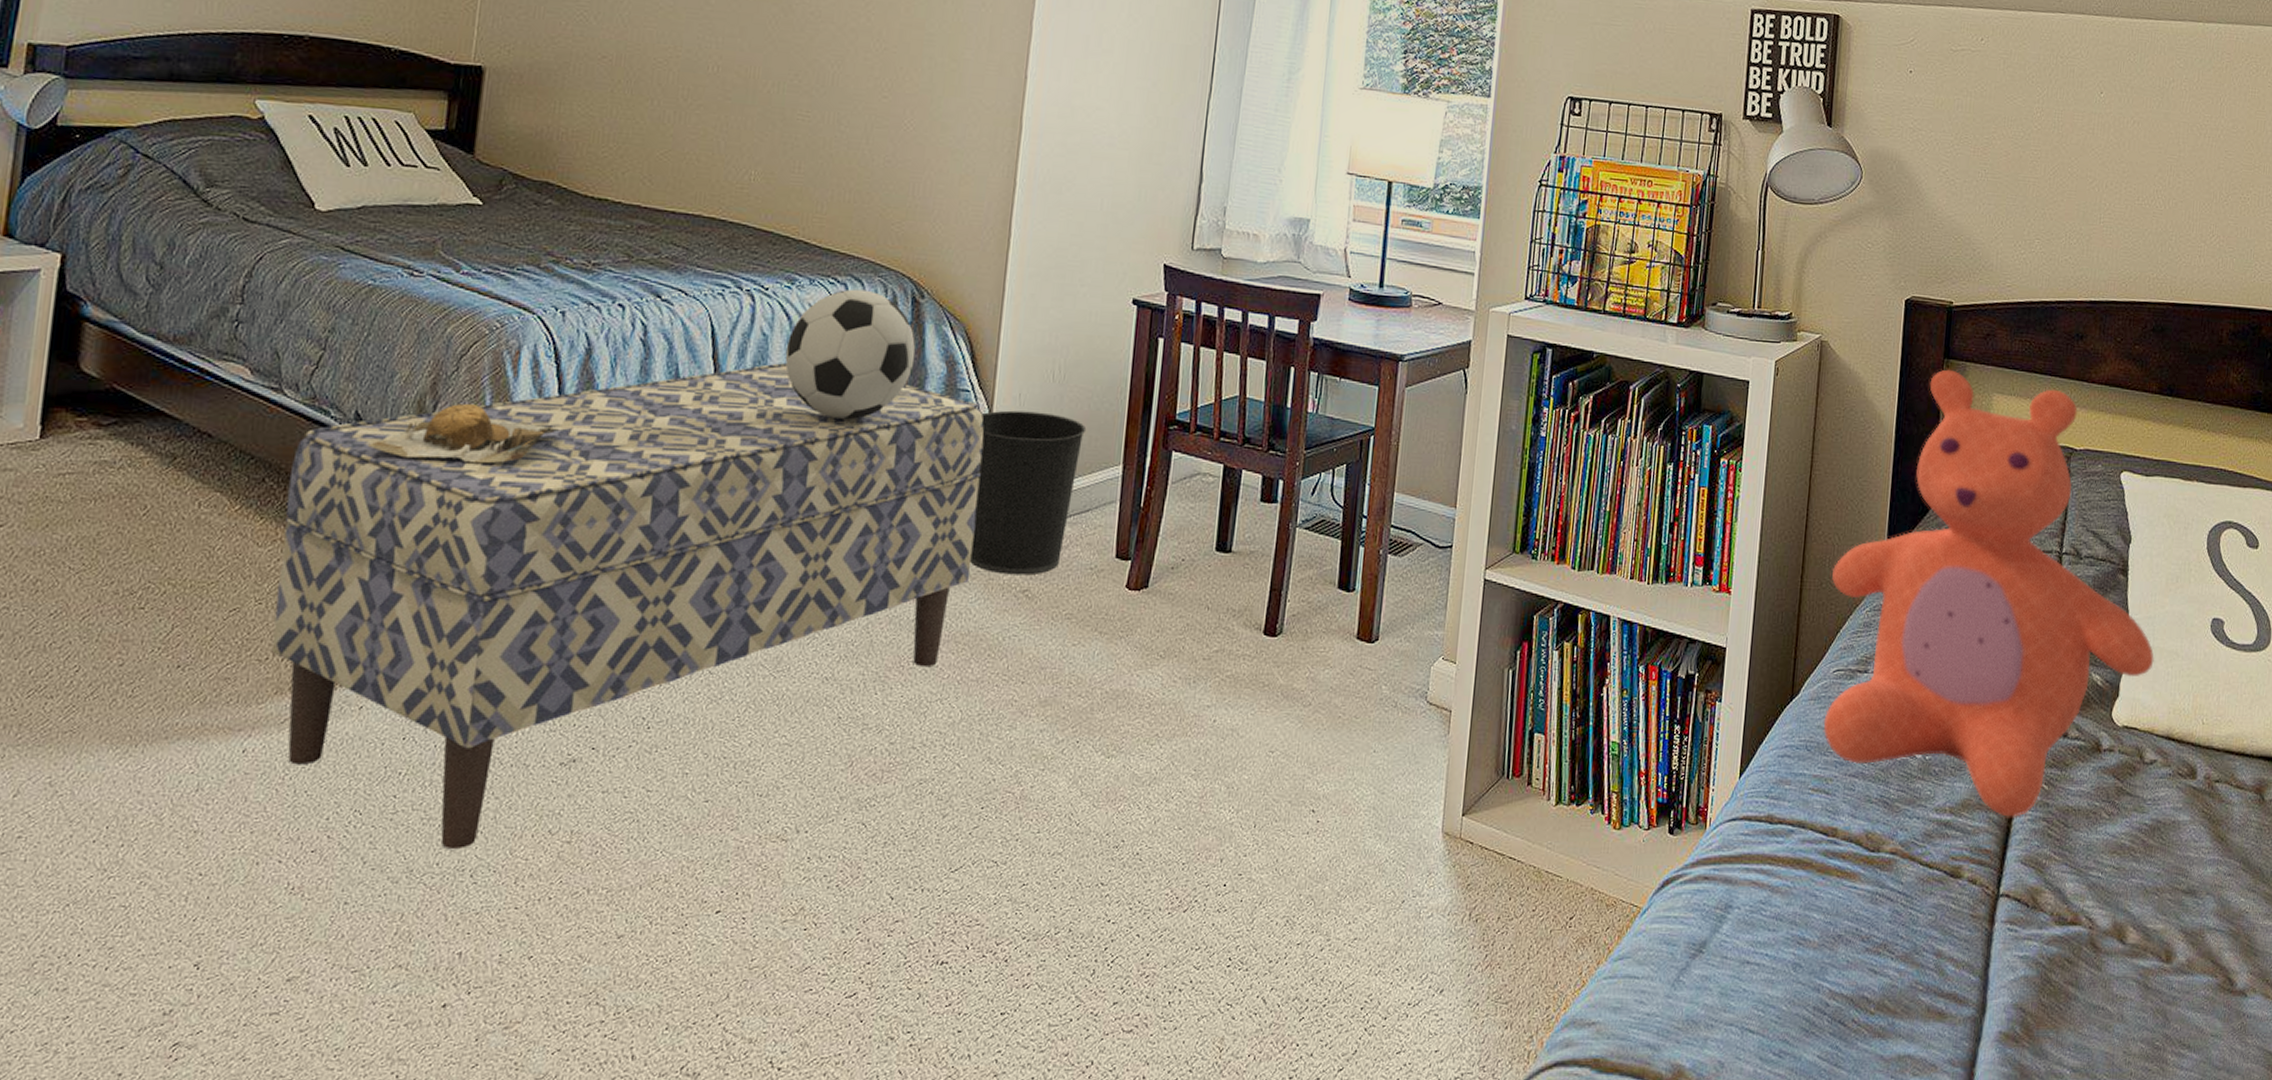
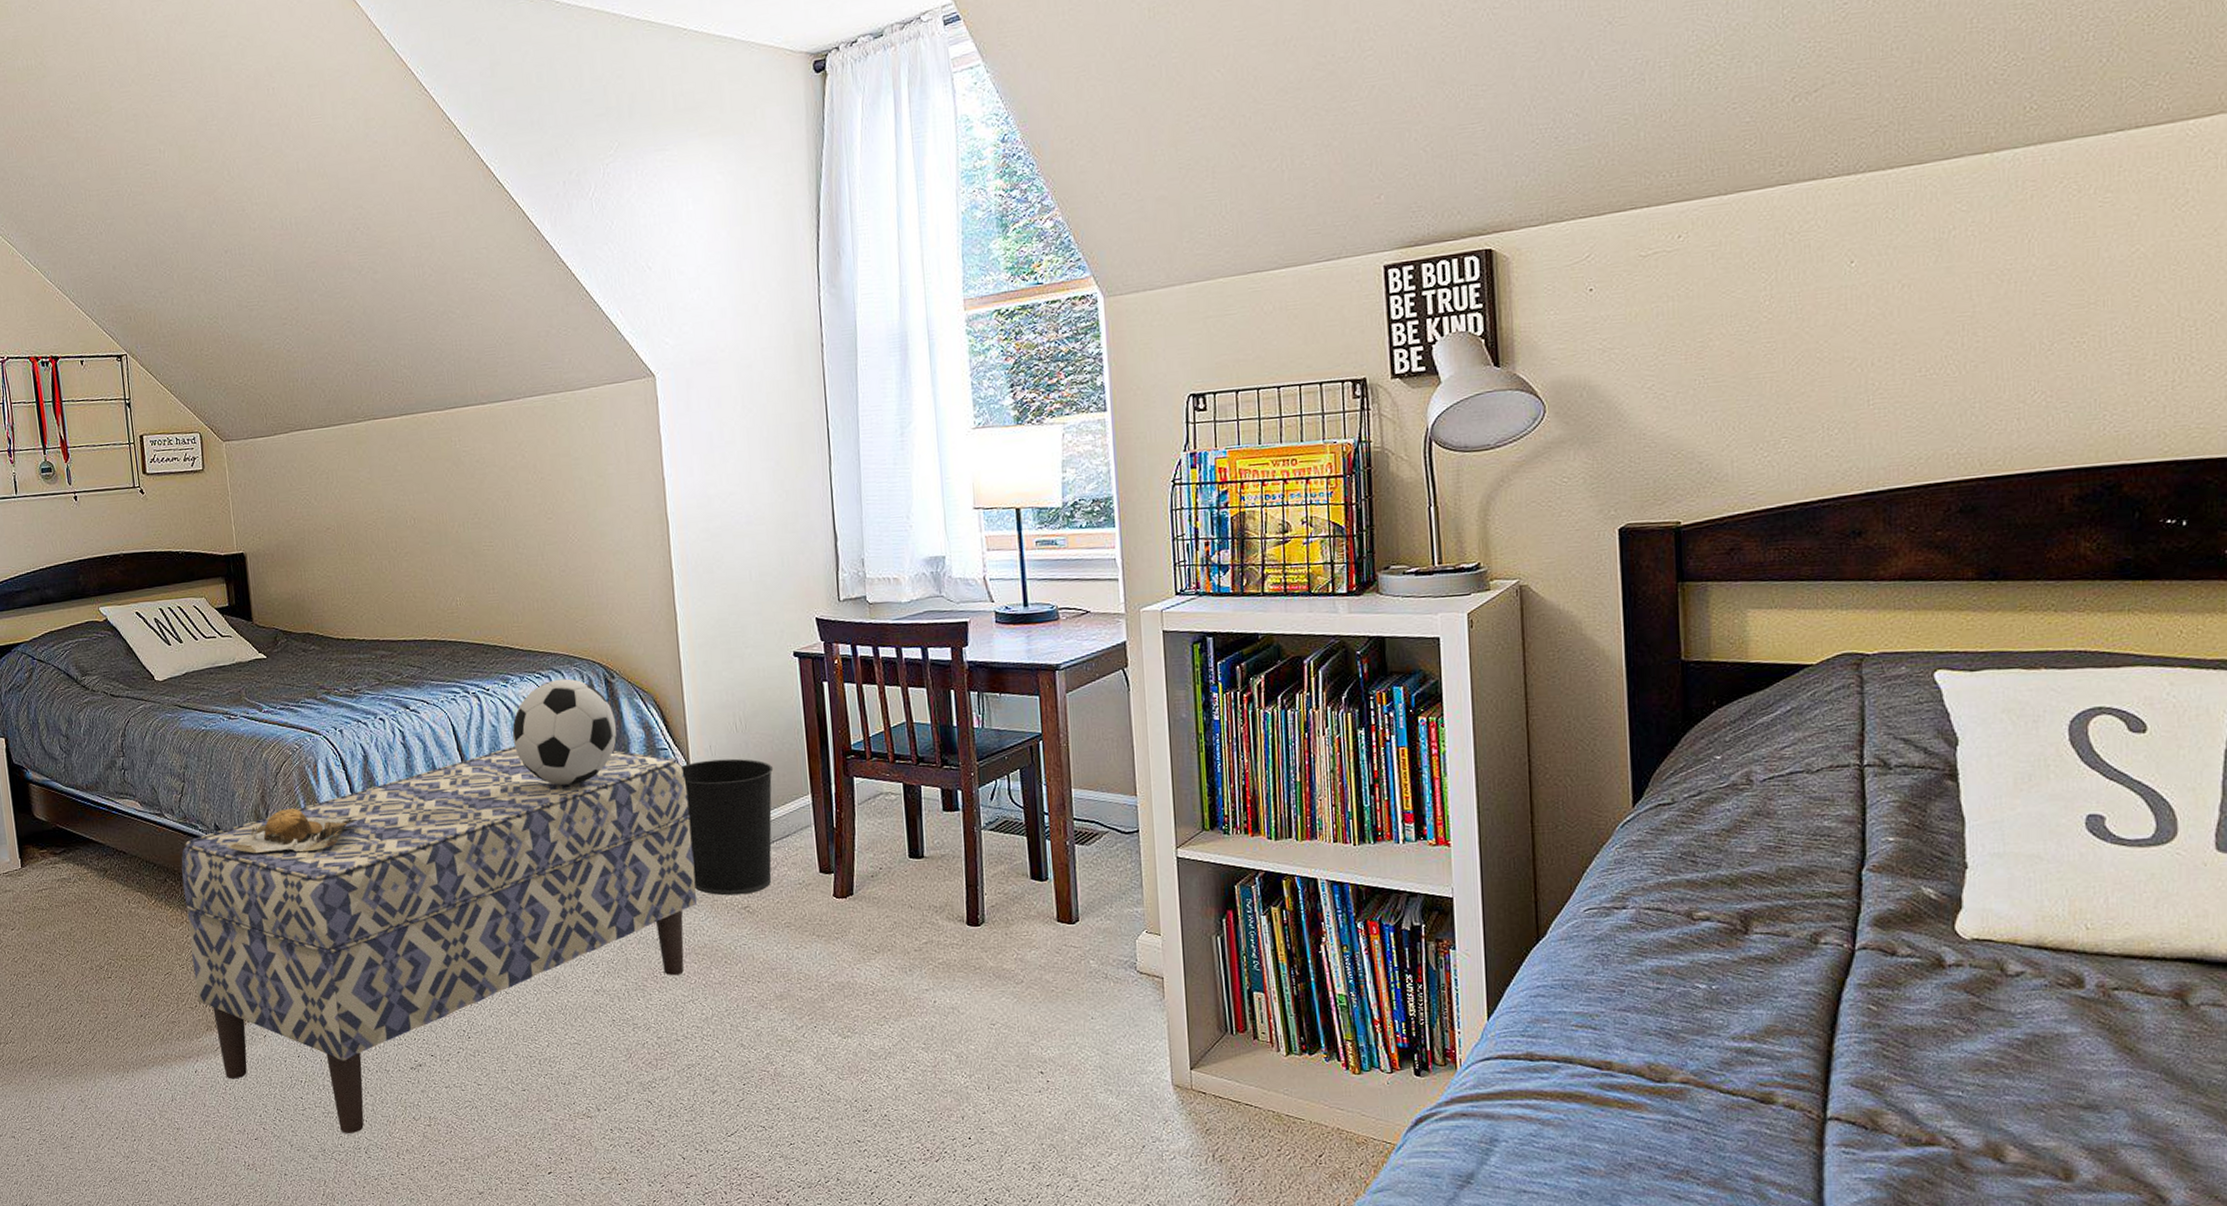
teddy bear: present [1823,369,2154,817] -> none [1569,592,2007,1041]

